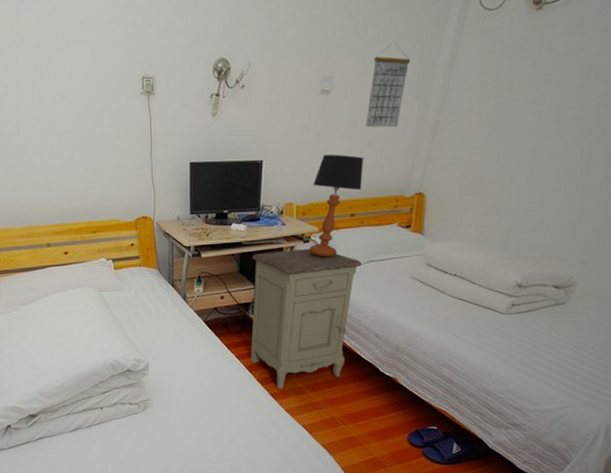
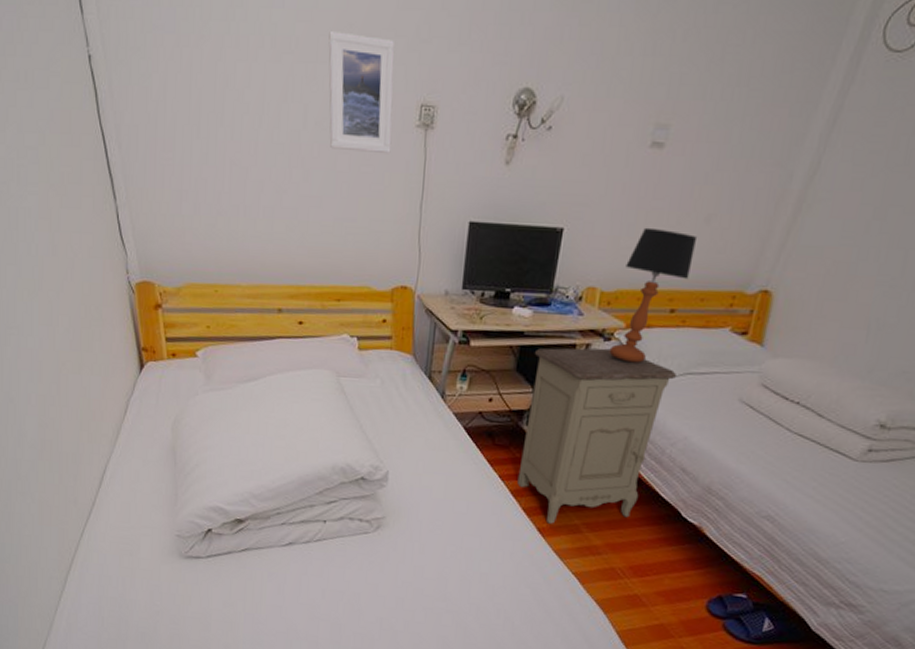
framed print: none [65,27,123,117] -> present [328,30,395,154]
calendar: present [366,41,411,128] -> none [705,84,778,201]

